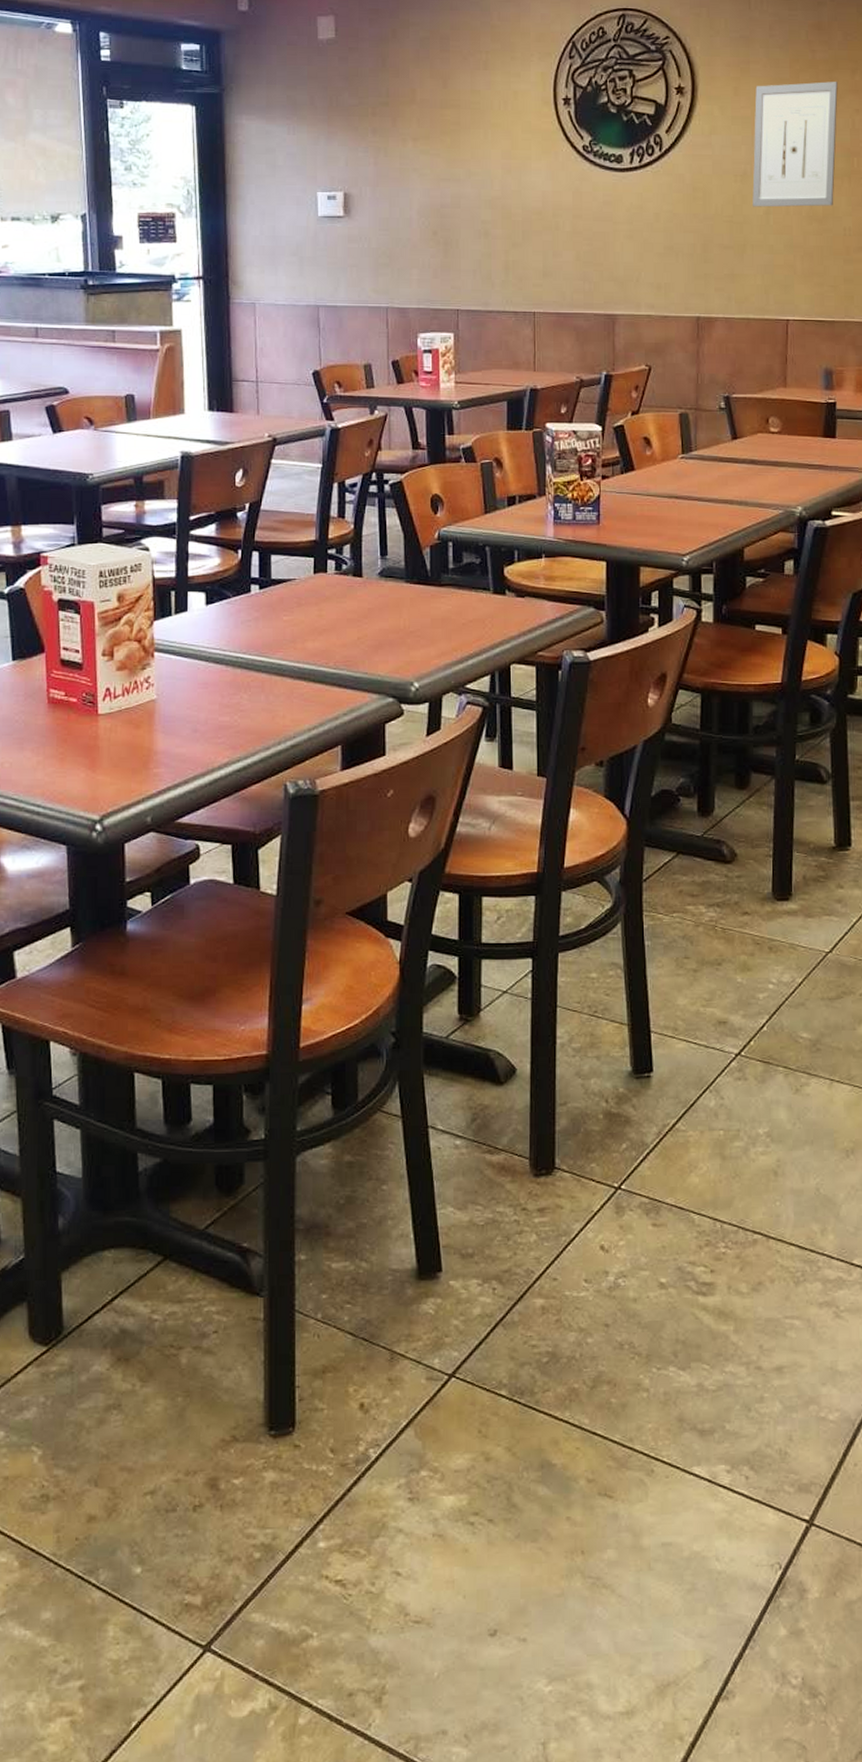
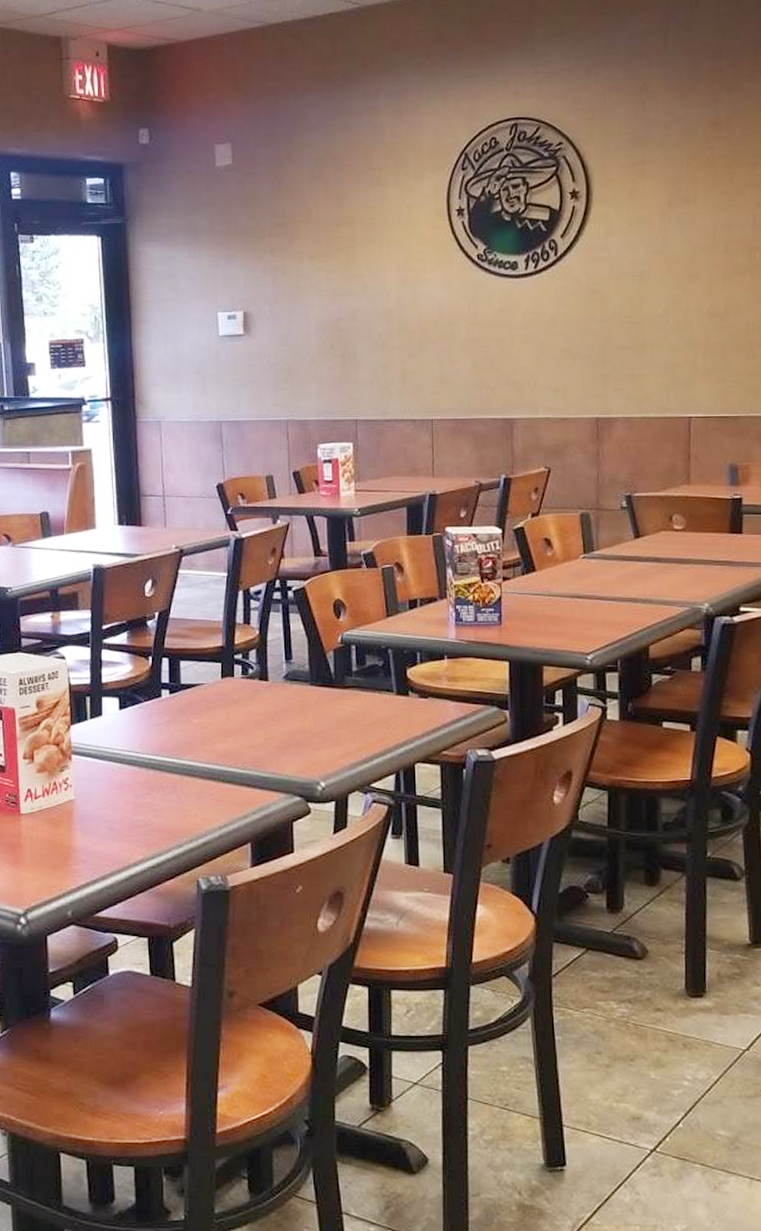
wall art: present [752,81,838,207] -> none [650,177,738,306]

